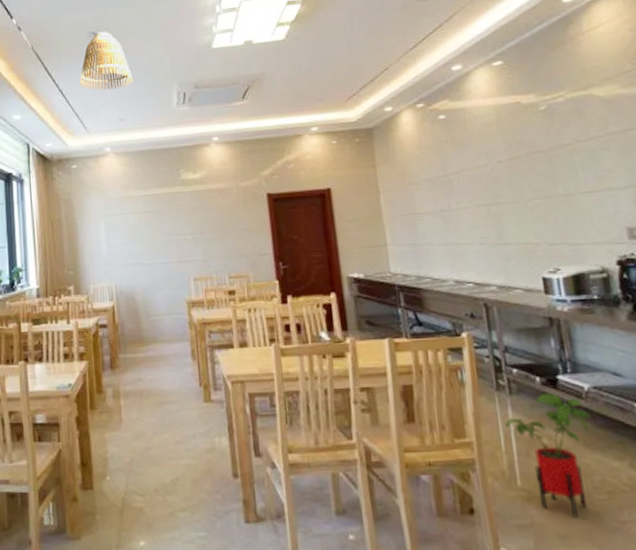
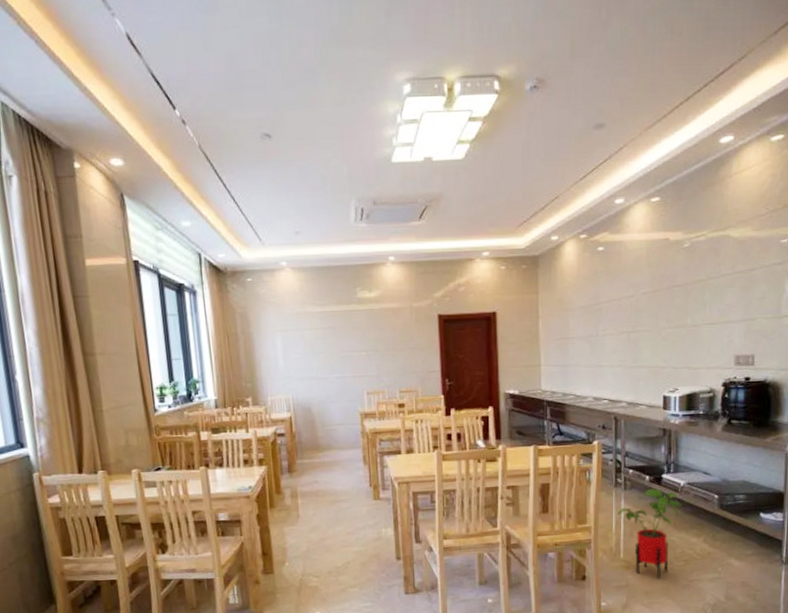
lamp shade: present [79,31,134,91] -> none [253,134,311,200]

